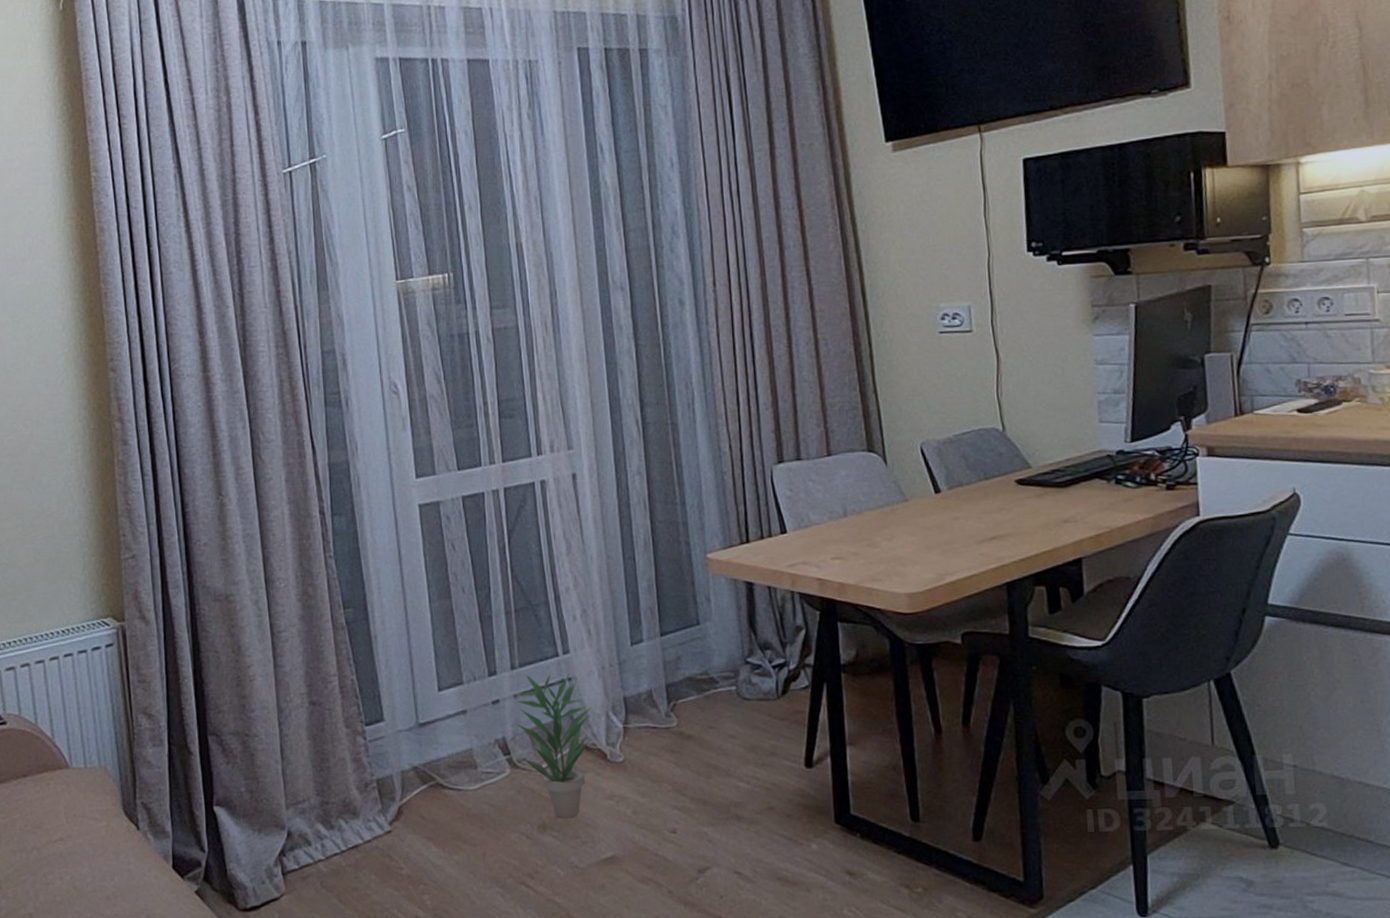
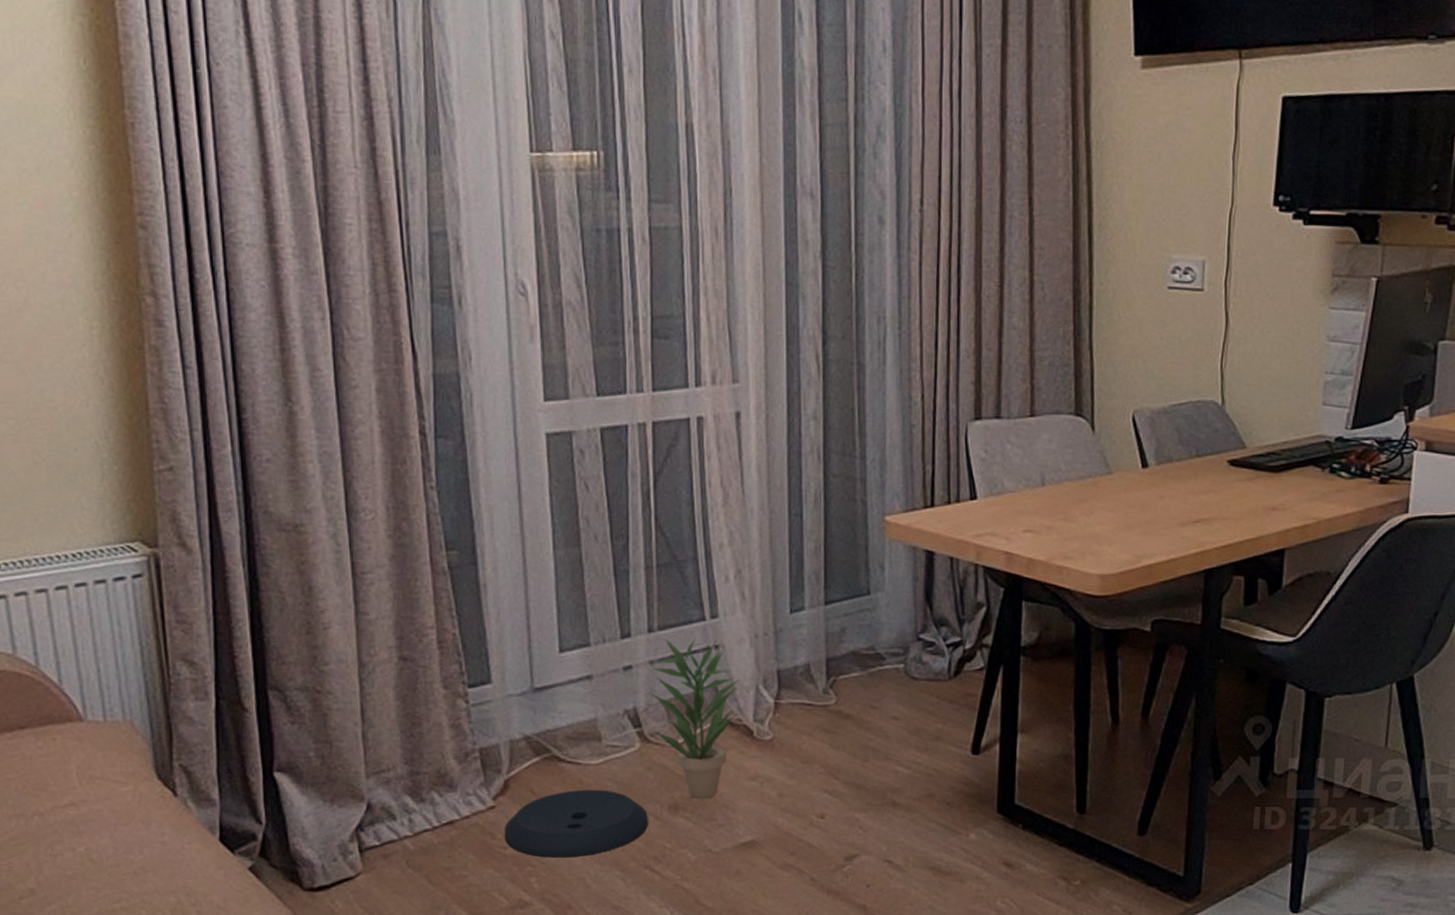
robot vacuum: none [399,812,521,877] -> present [504,789,648,858]

